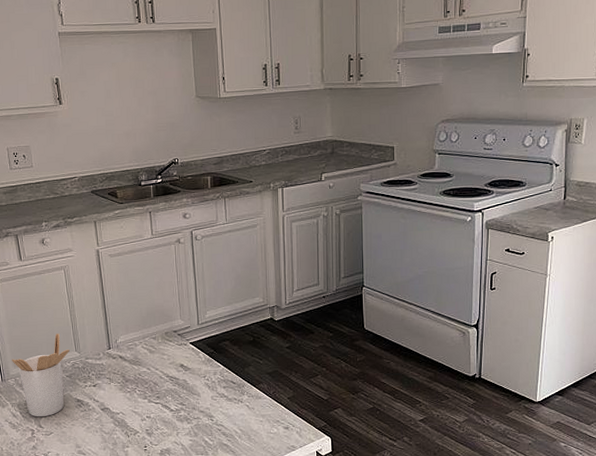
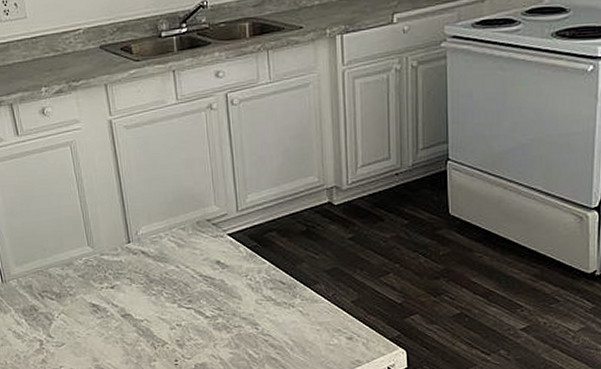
utensil holder: present [12,334,70,417] -> none [12,225,81,325]

